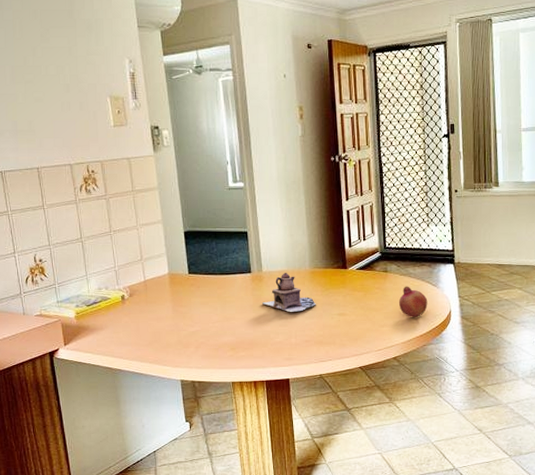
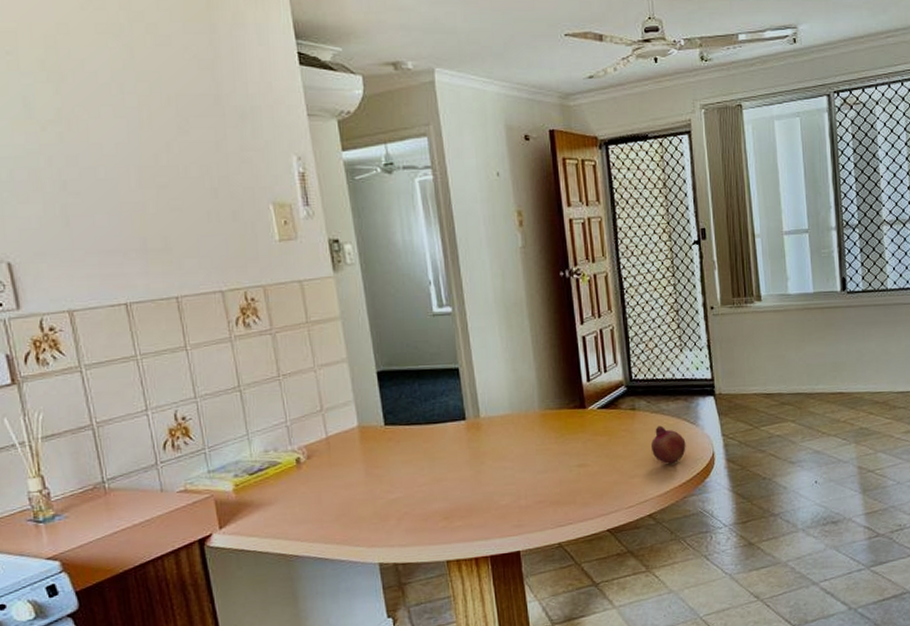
teapot: present [262,273,316,312] -> none [482,417,550,467]

